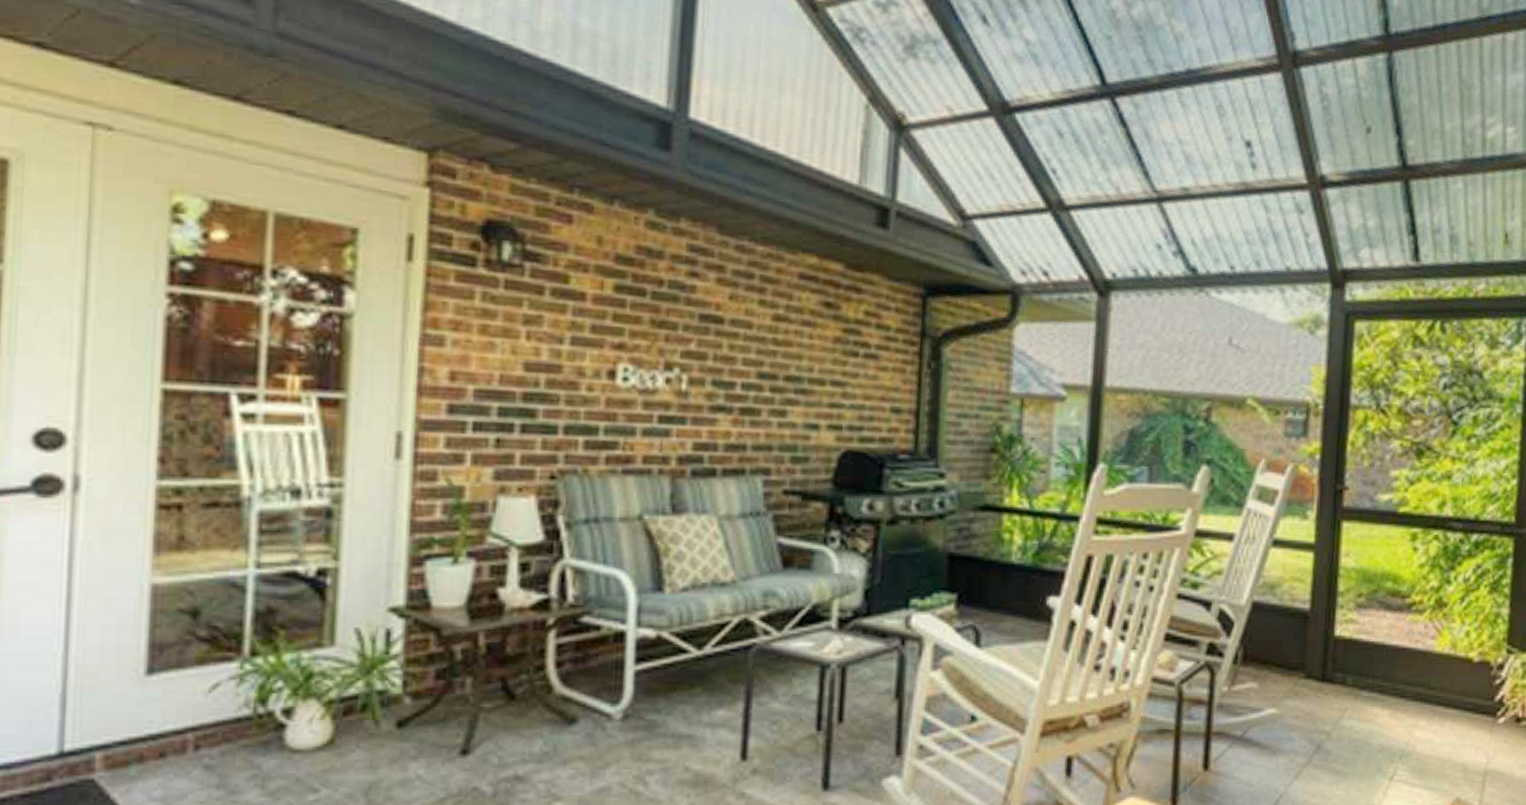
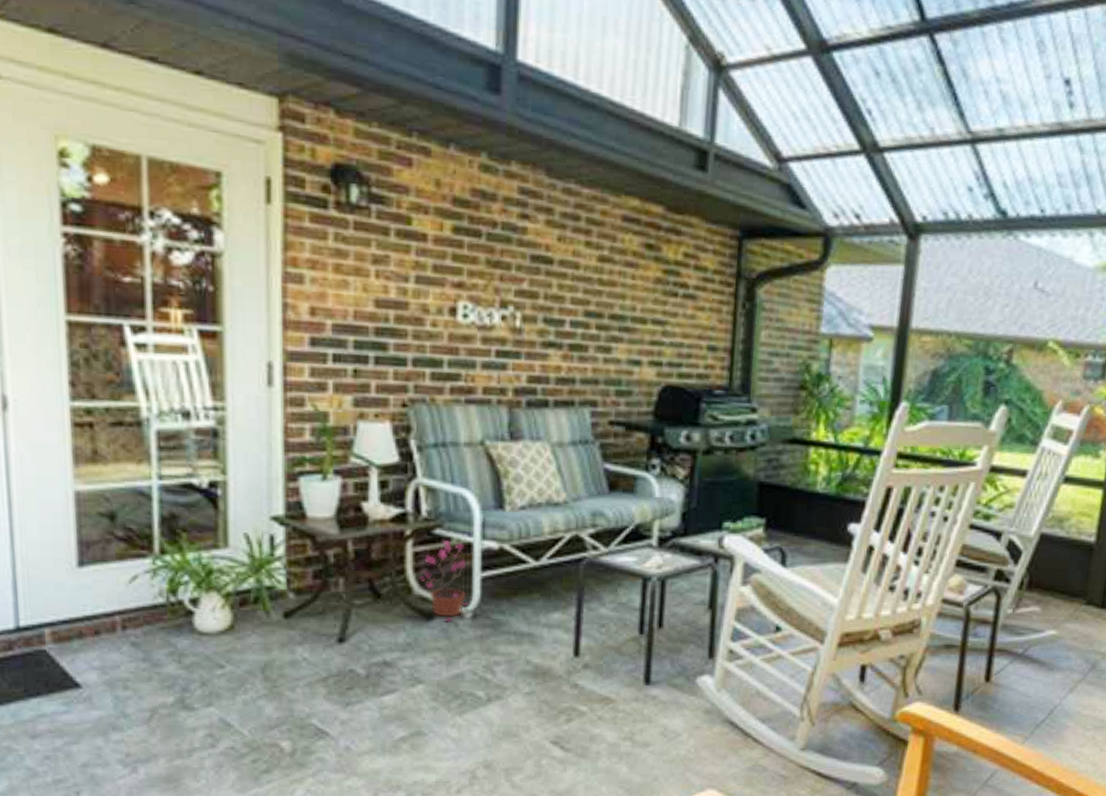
potted plant: none [560,629,620,726] -> present [418,540,469,622]

